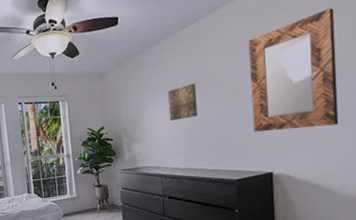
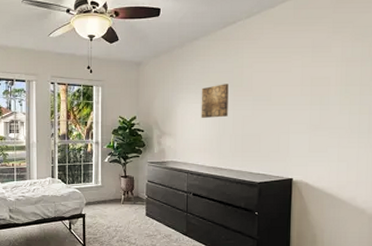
home mirror: present [248,8,339,132] -> none [279,28,360,139]

